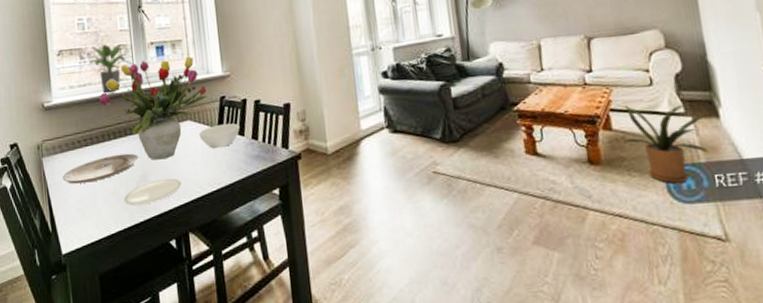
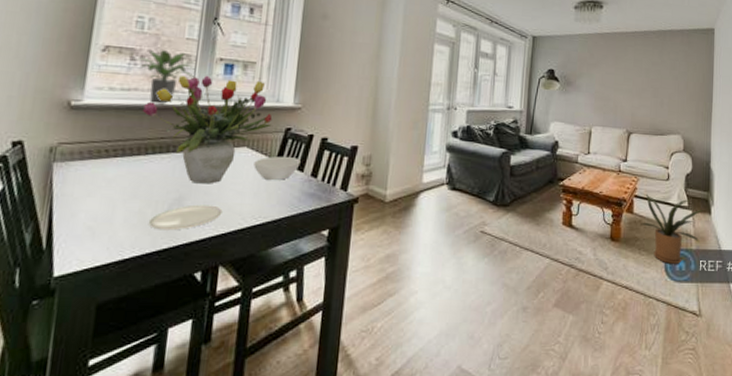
plate: present [62,153,139,184] -> none [74,171,178,198]

